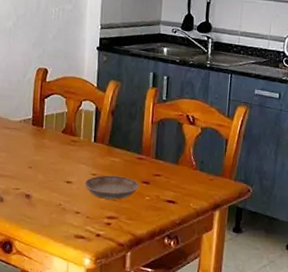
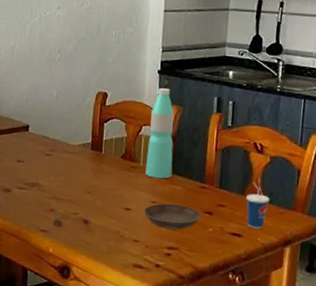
water bottle: none [85,64,113,152] -> present [145,88,174,179]
cup: none [180,151,201,195] -> present [246,182,270,229]

